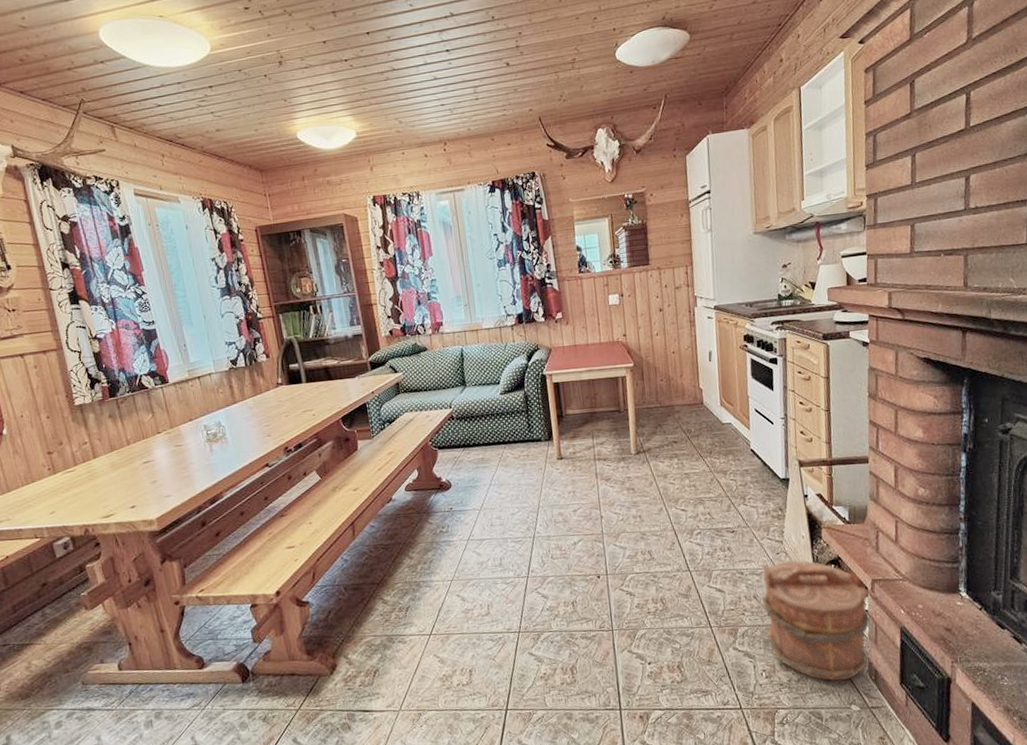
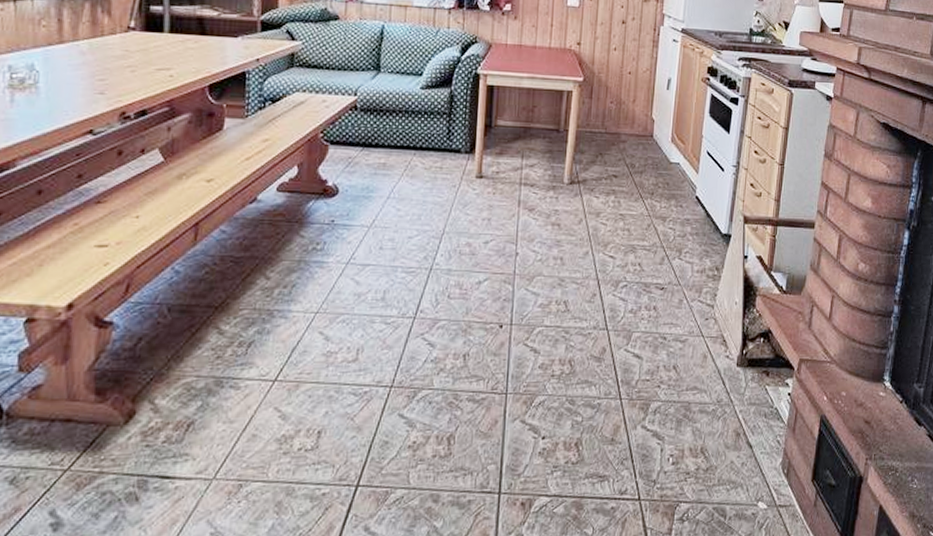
bucket: present [761,559,870,681] -> none [680,328,794,473]

